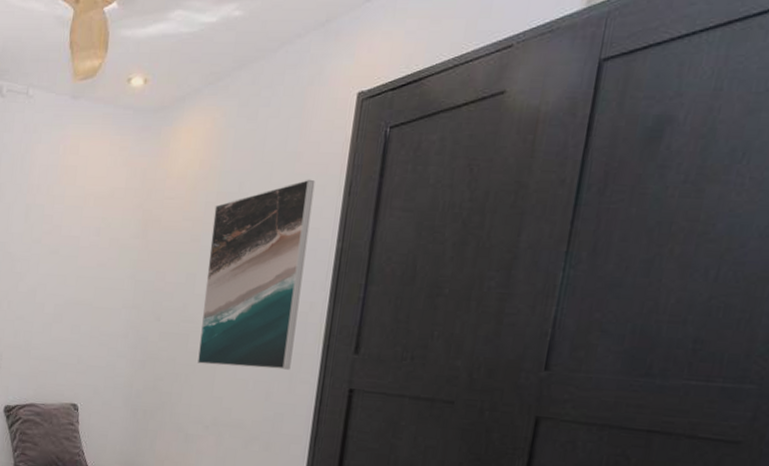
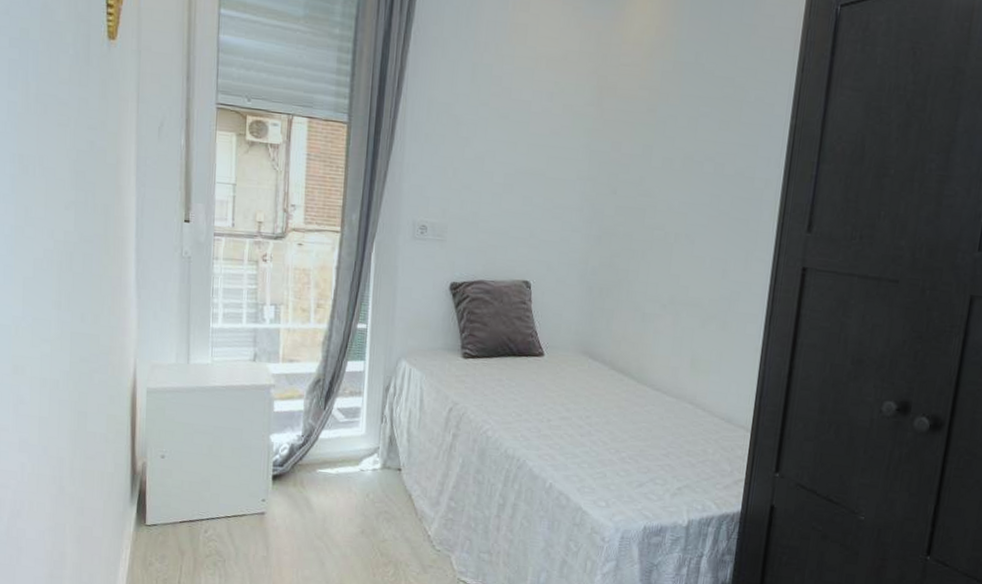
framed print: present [197,179,316,370] -> none [654,53,770,248]

